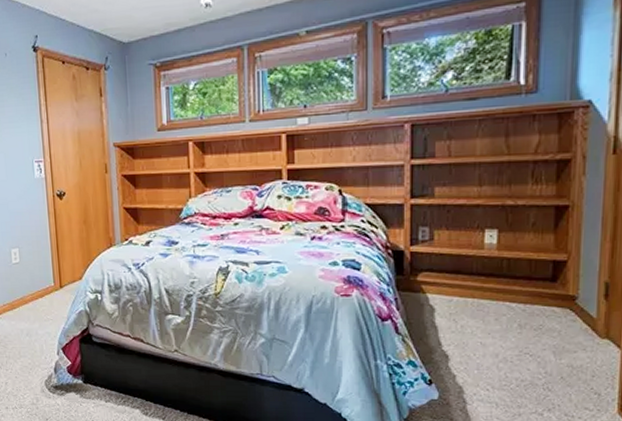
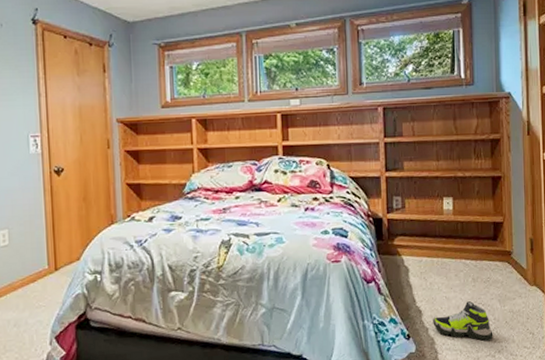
shoe: none [462,350,543,397] -> present [433,301,493,342]

